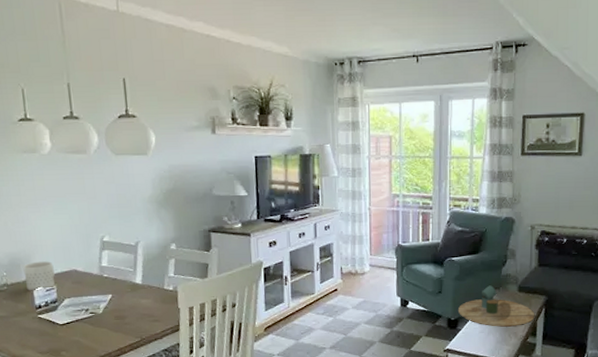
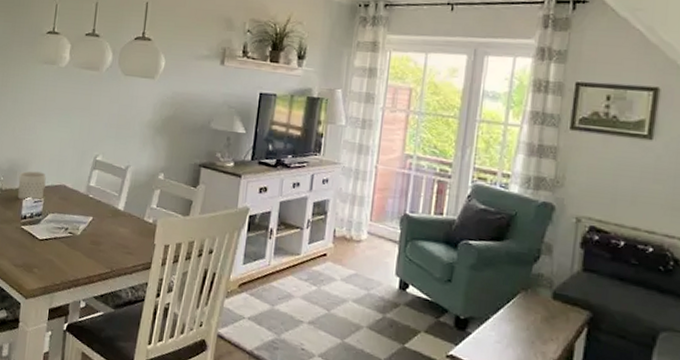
decorative tray: present [459,285,535,327] -> none [470,283,573,345]

